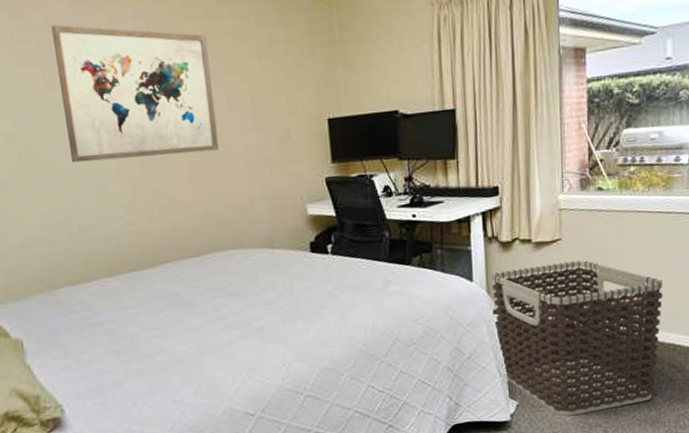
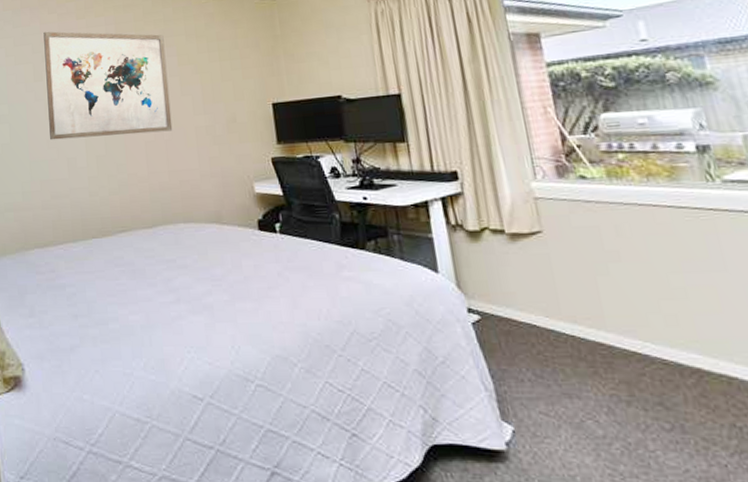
clothes hamper: present [492,260,663,417] -> none [460,257,710,457]

